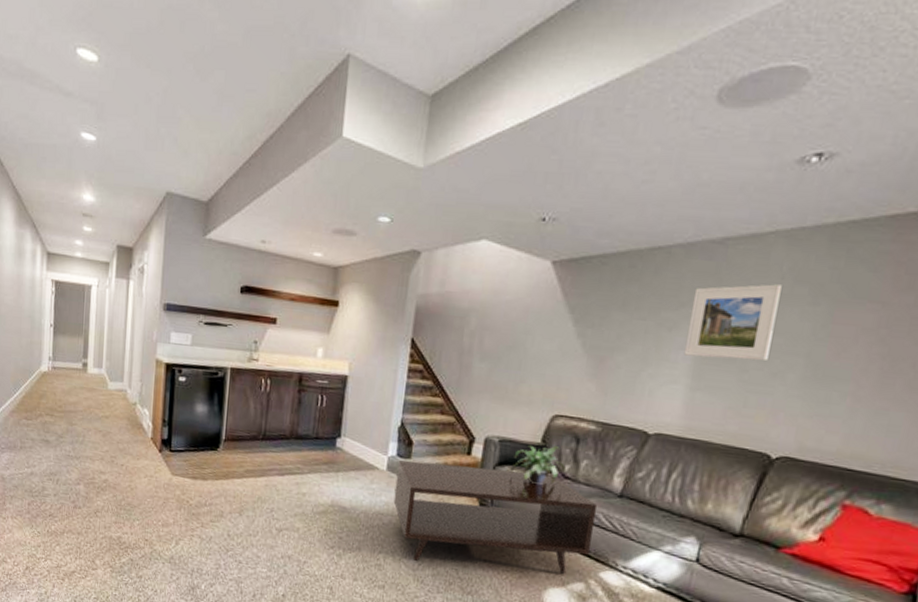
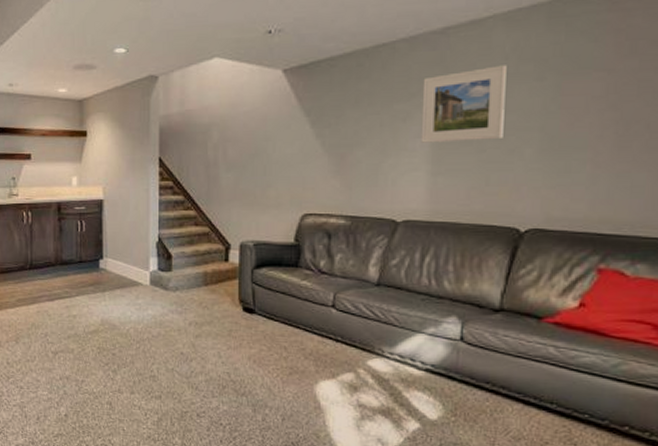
coffee table: present [393,460,597,574] -> none [160,271,356,368]
potted plant: present [510,444,565,485] -> none [268,244,321,282]

